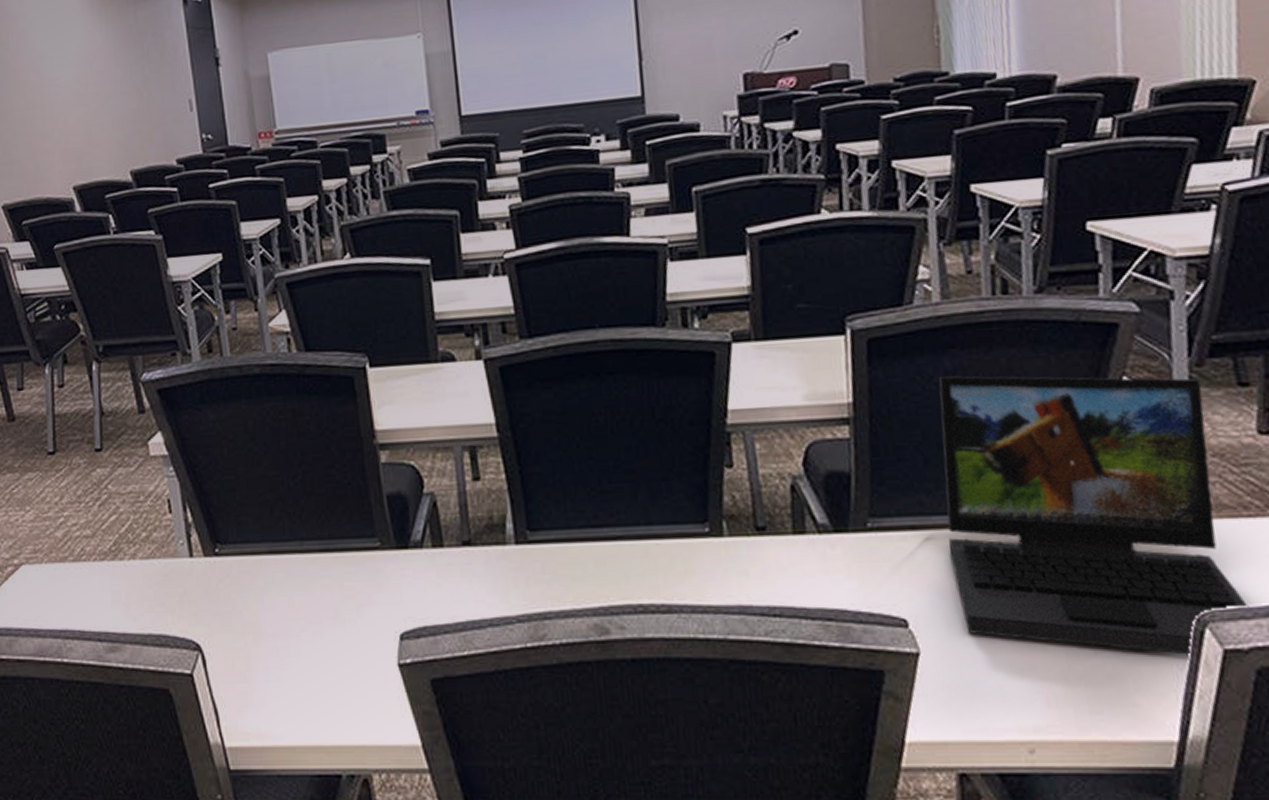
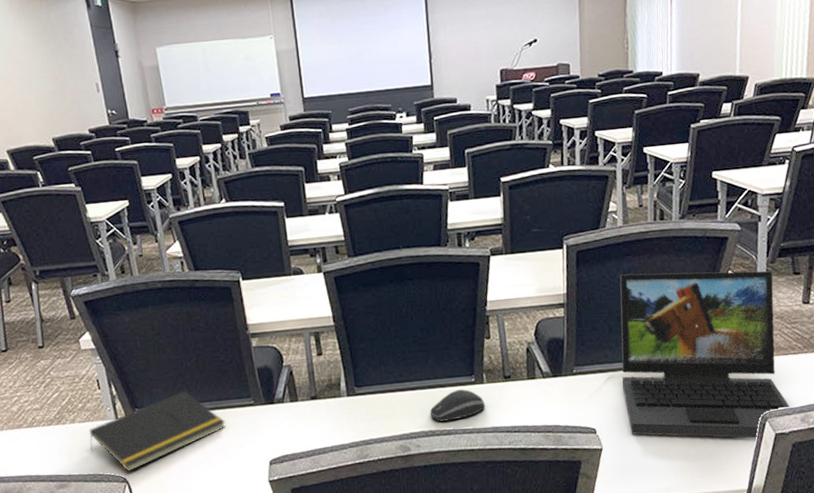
notepad: none [153,523,340,636] -> present [89,391,226,472]
computer mouse: none [639,544,726,592] -> present [429,389,485,422]

